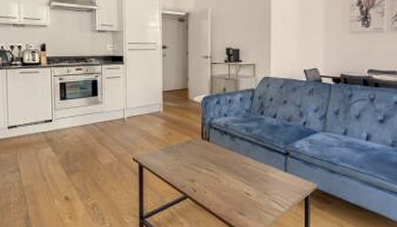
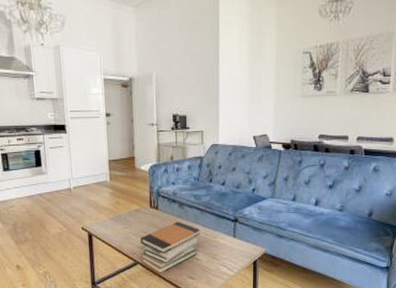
book stack: none [190,154,252,209] -> present [140,221,201,274]

